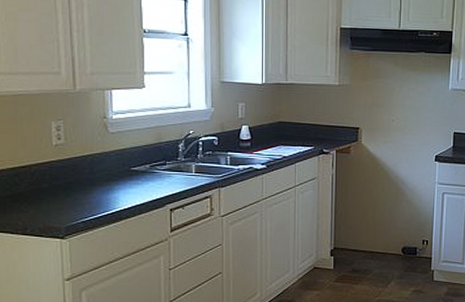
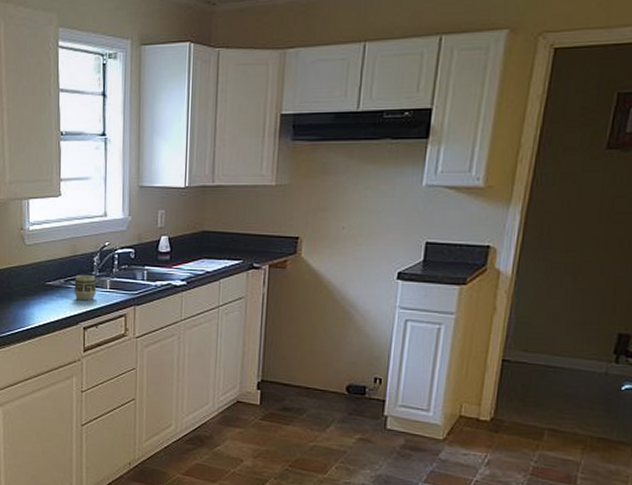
cup: none [160,161,182,185] -> present [74,275,97,301]

